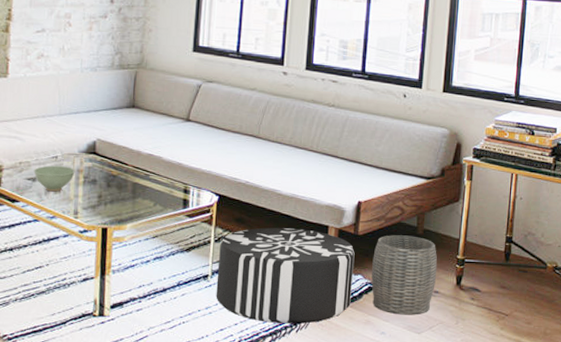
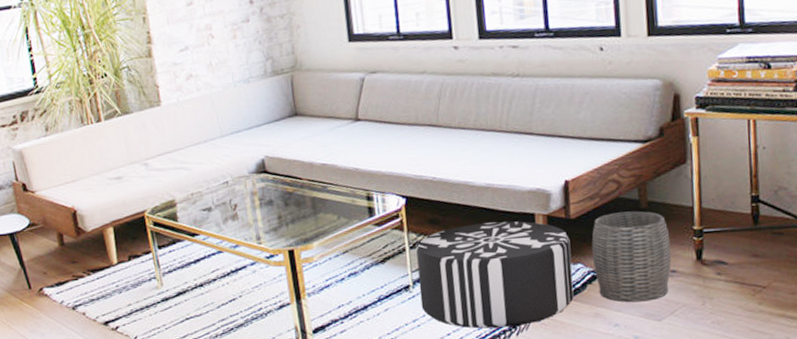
bowl: present [33,165,75,192] -> none [207,190,249,220]

